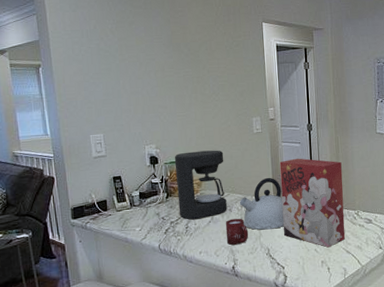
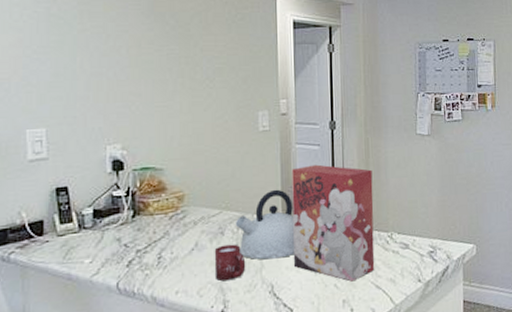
coffee maker: present [174,150,227,220] -> none [147,152,218,247]

